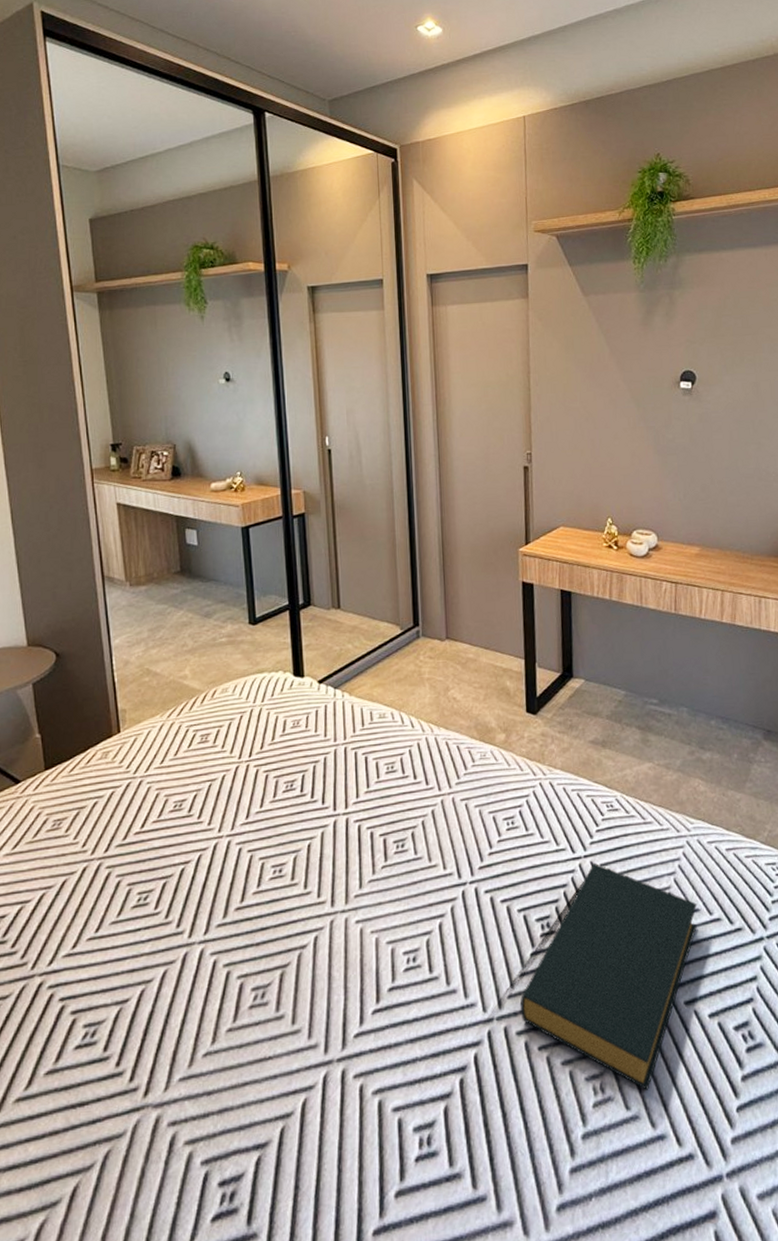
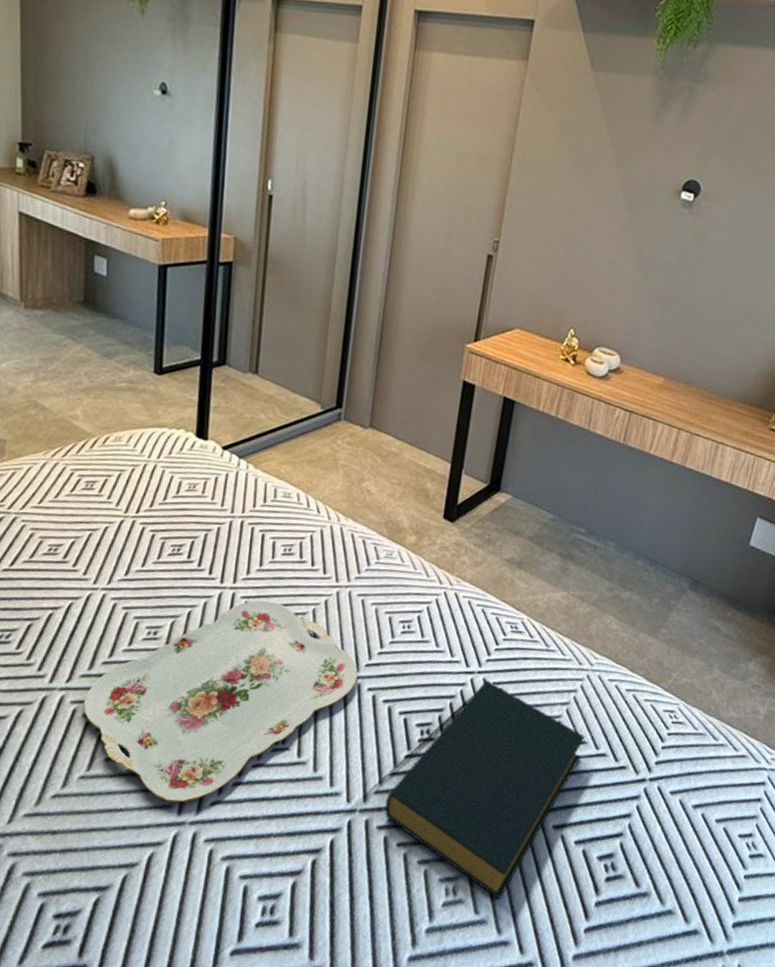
serving tray: none [222,820,474,1042] -> present [83,600,358,803]

